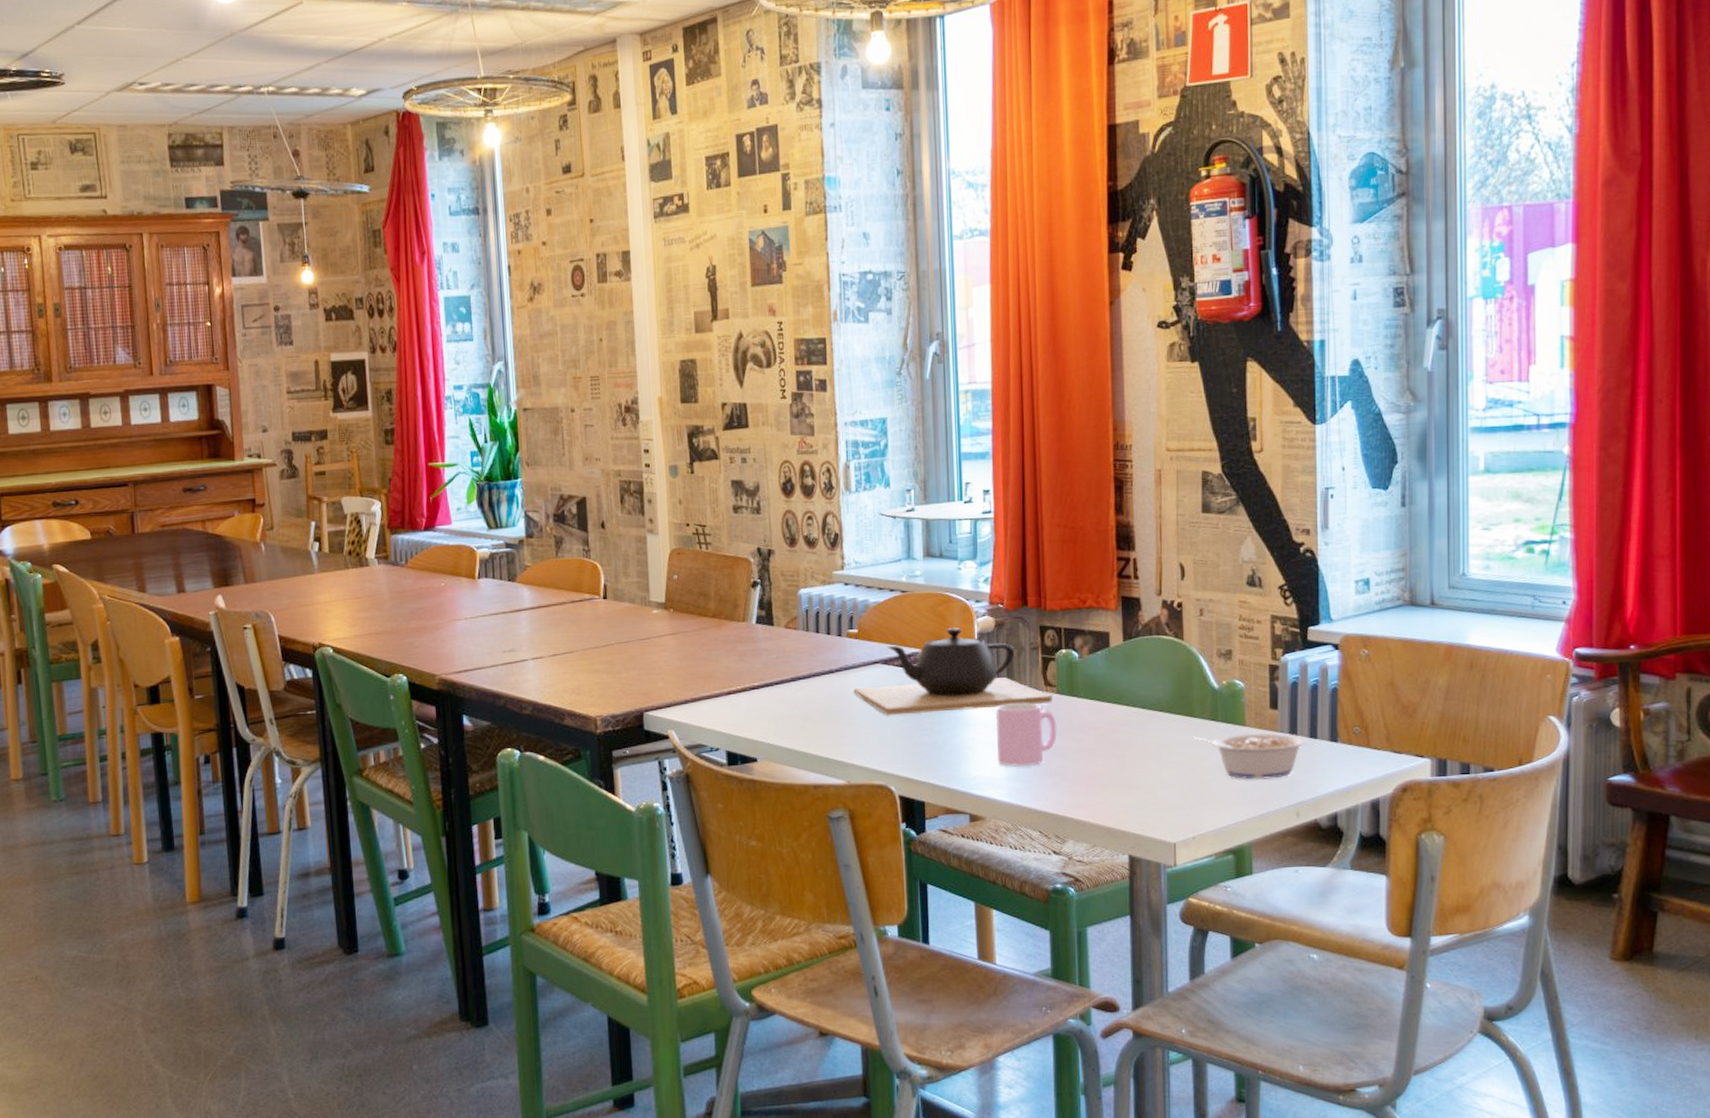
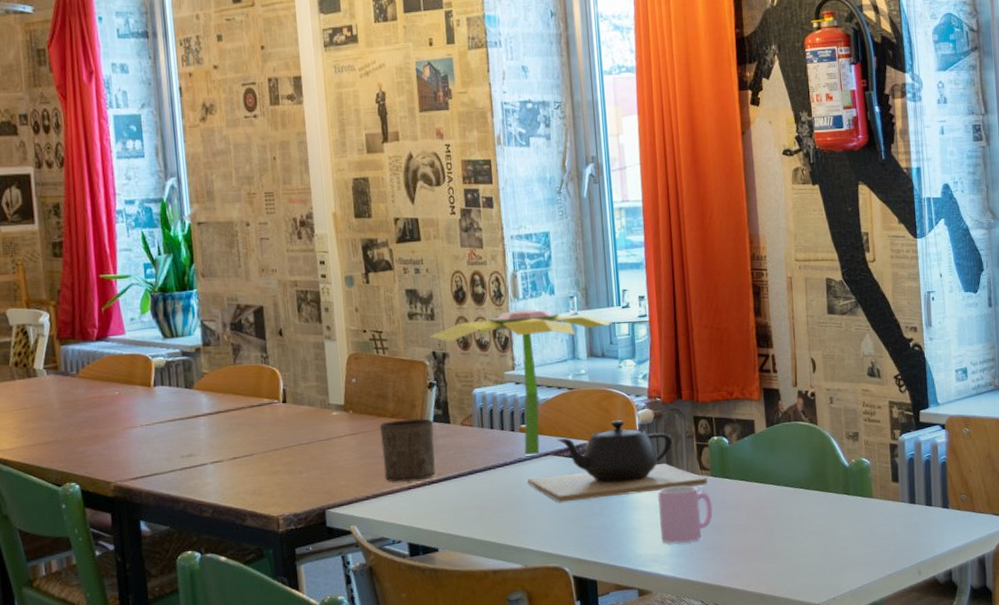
cup: none [700,619,757,686] -> present [379,418,436,482]
flower: none [756,503,953,663] -> present [430,309,613,455]
legume: present [1192,732,1307,780] -> none [829,502,924,545]

